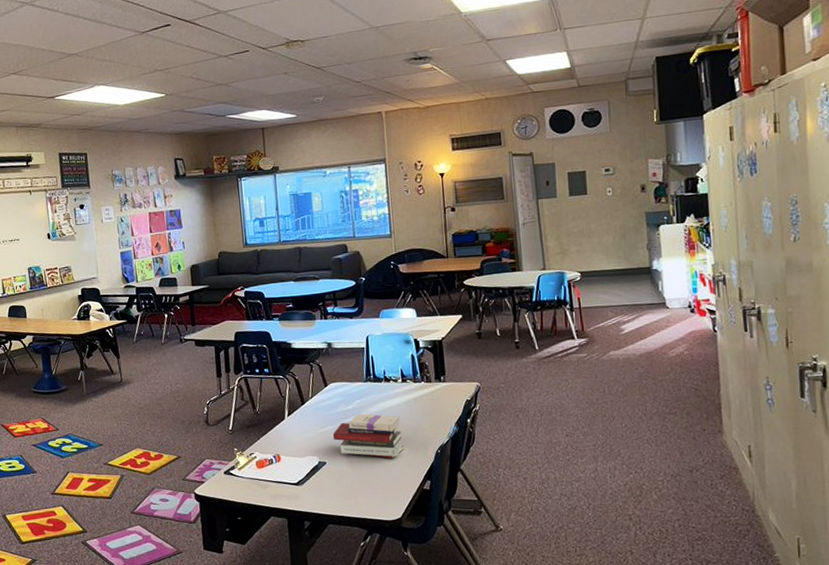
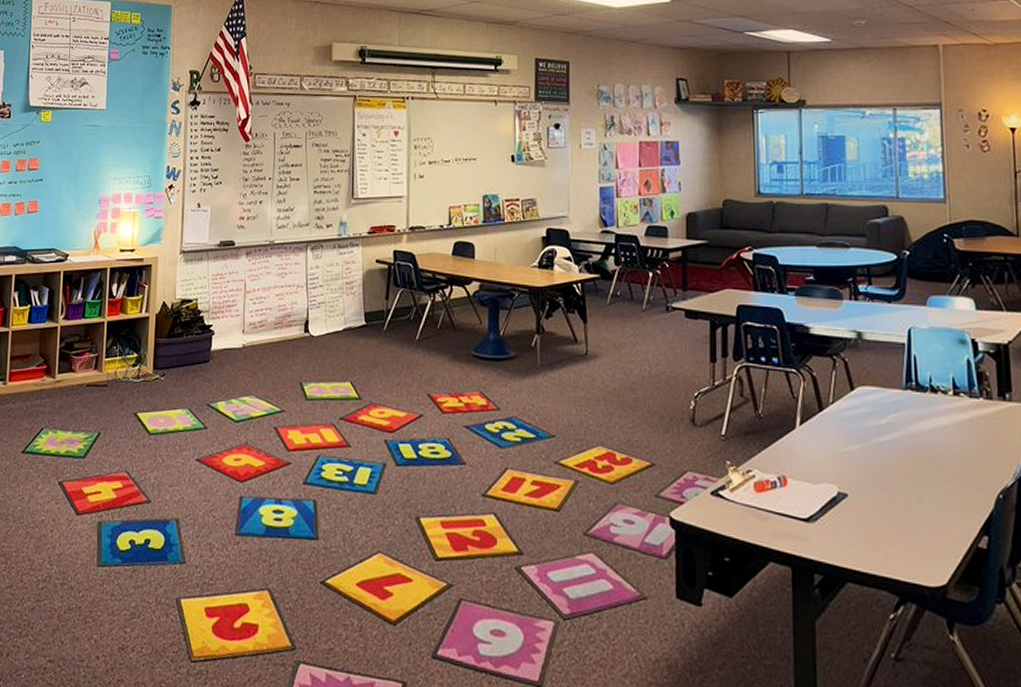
books: present [332,414,404,459] -> none [858,432,953,500]

